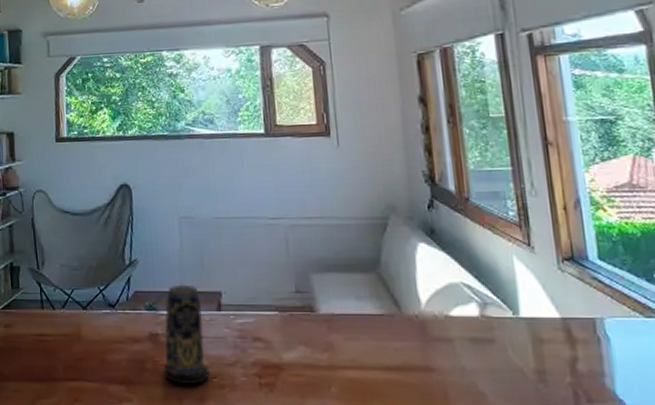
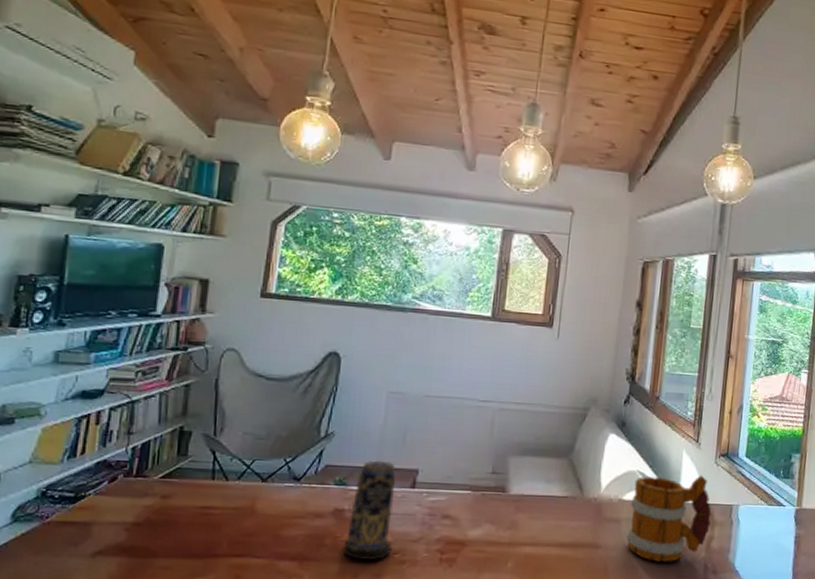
mug: none [460,284,570,388] -> present [626,475,712,562]

